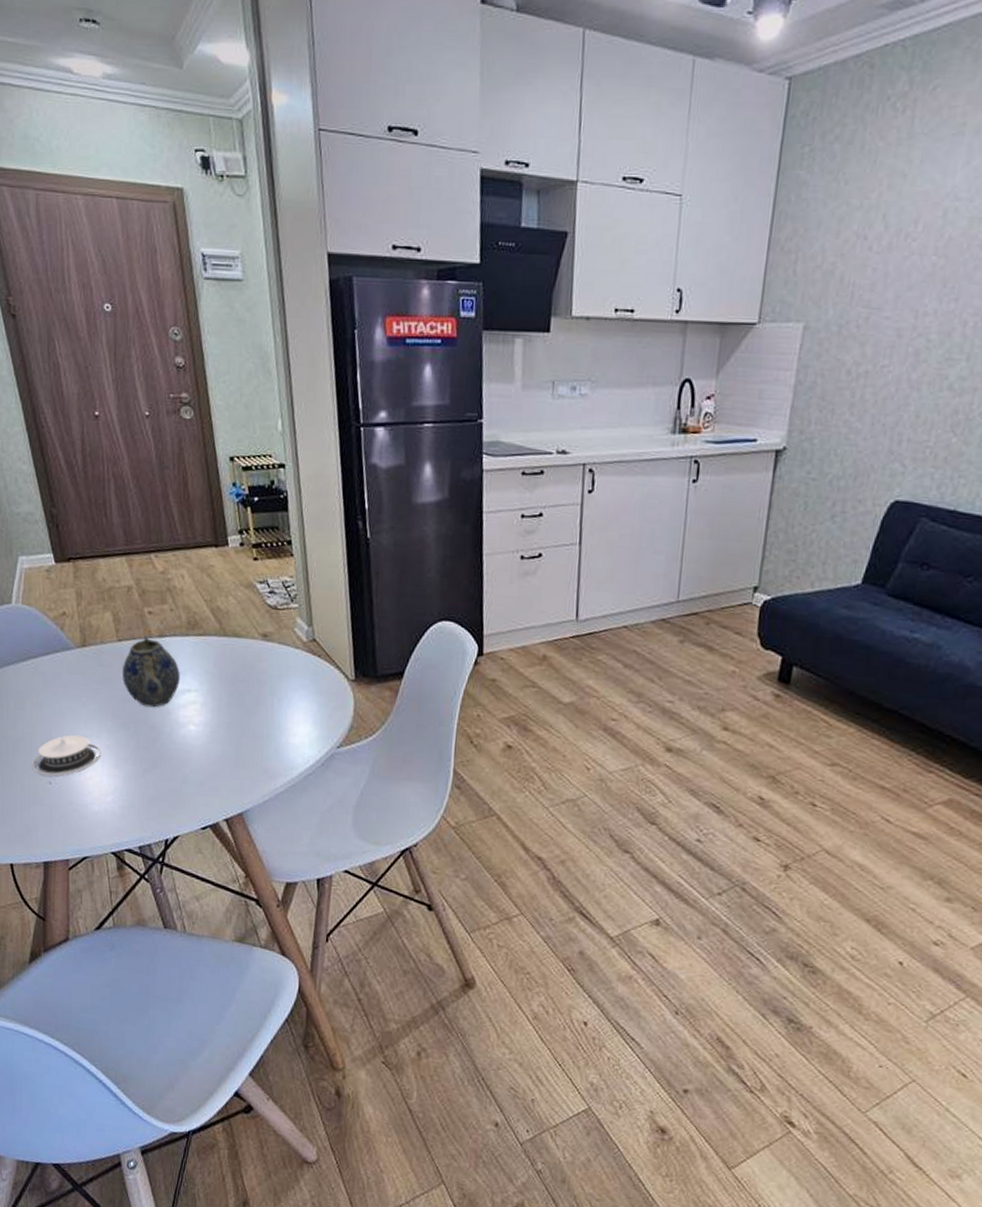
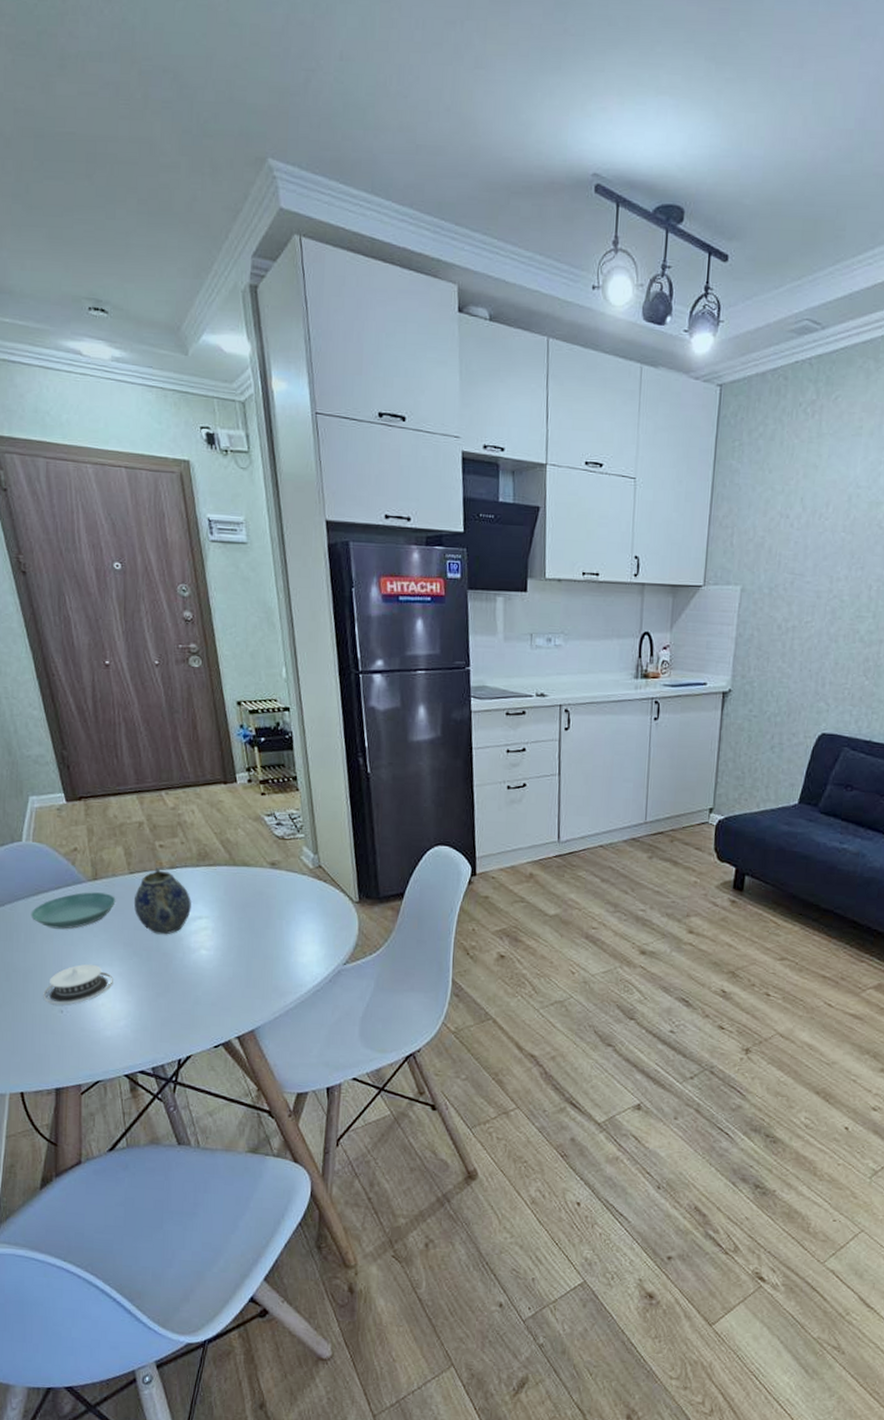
saucer: none [20,659,104,698] -> present [30,892,116,929]

